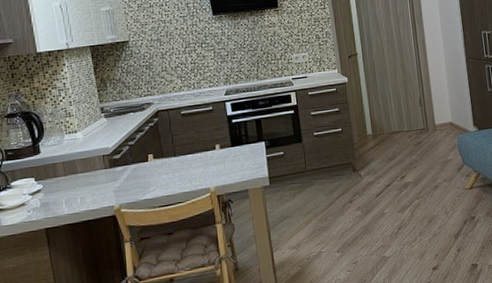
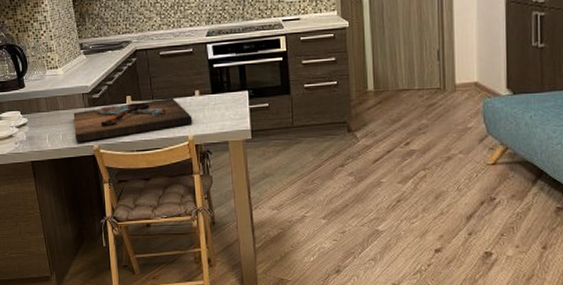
cutting board: none [92,153,214,204] -> present [73,98,193,142]

